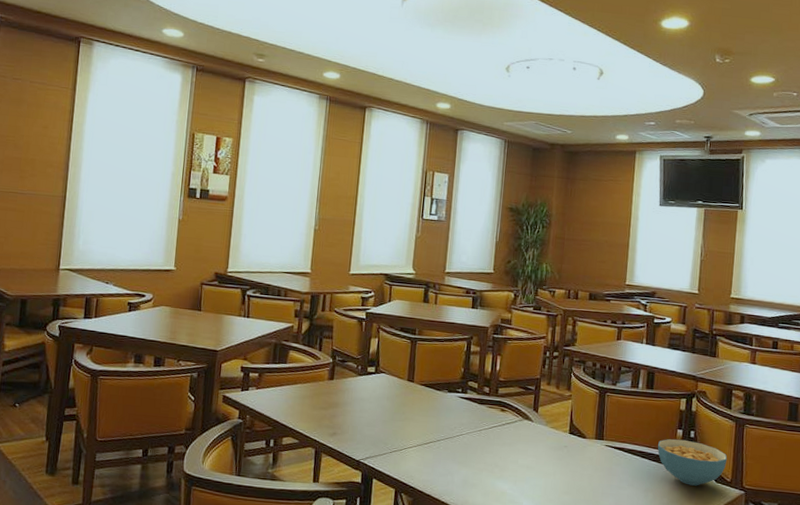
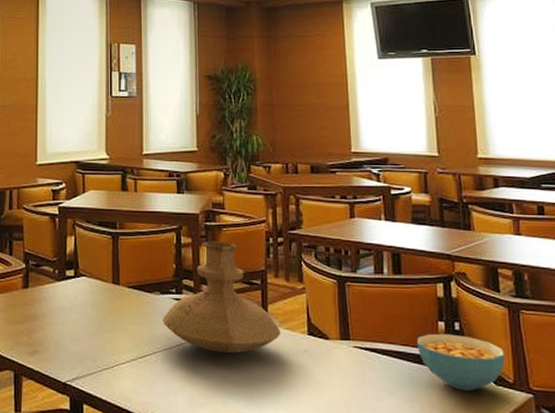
vase: none [447,350,547,445] -> present [162,241,281,354]

